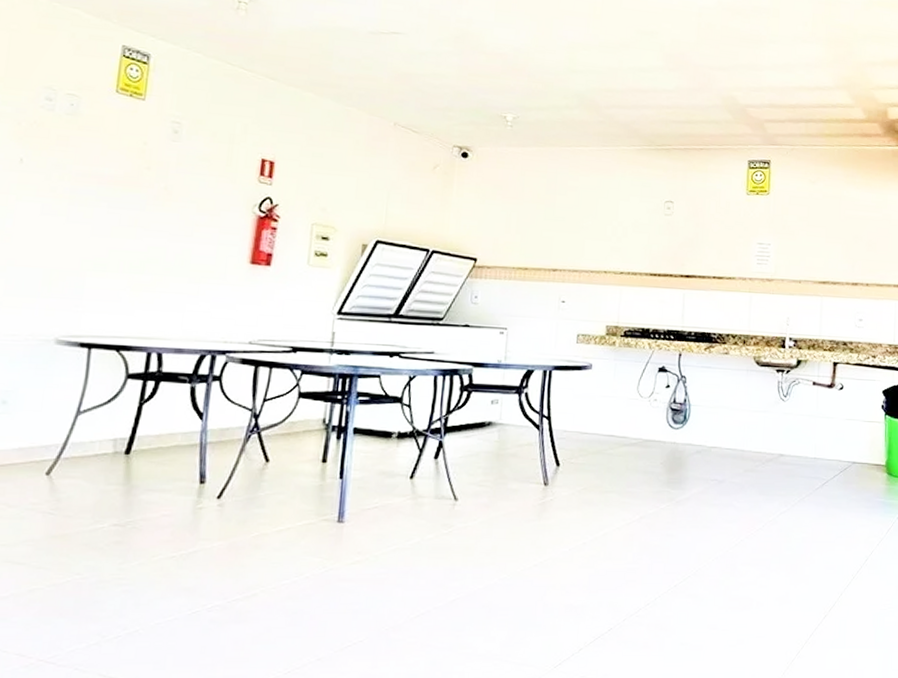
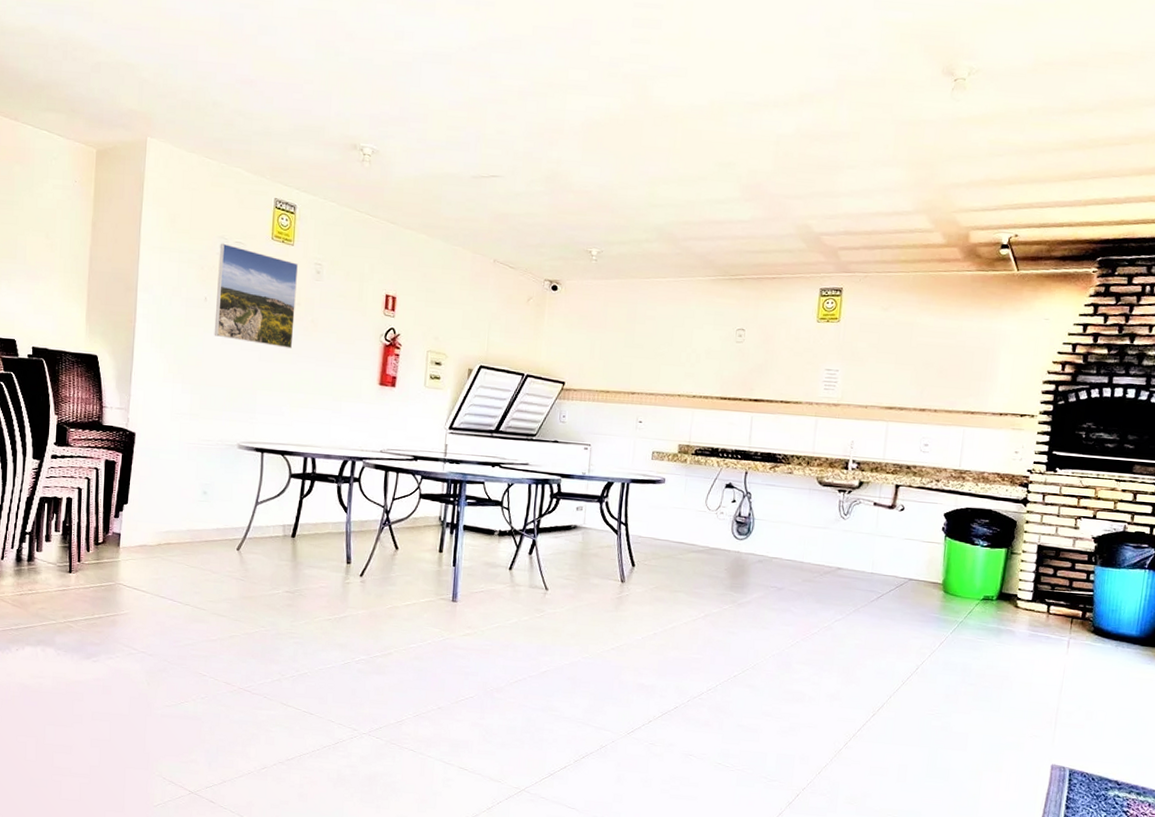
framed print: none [30,94,151,221] -> present [214,243,299,348]

